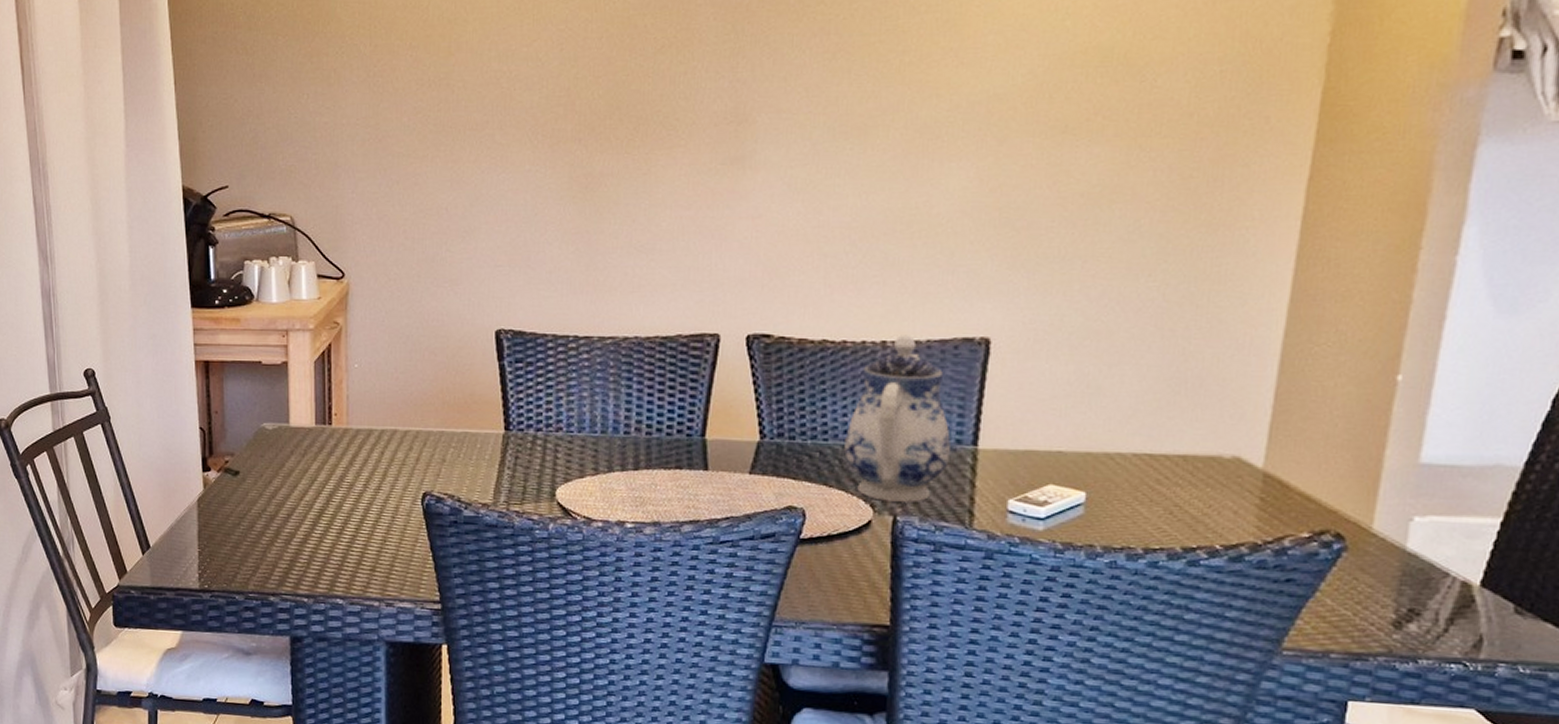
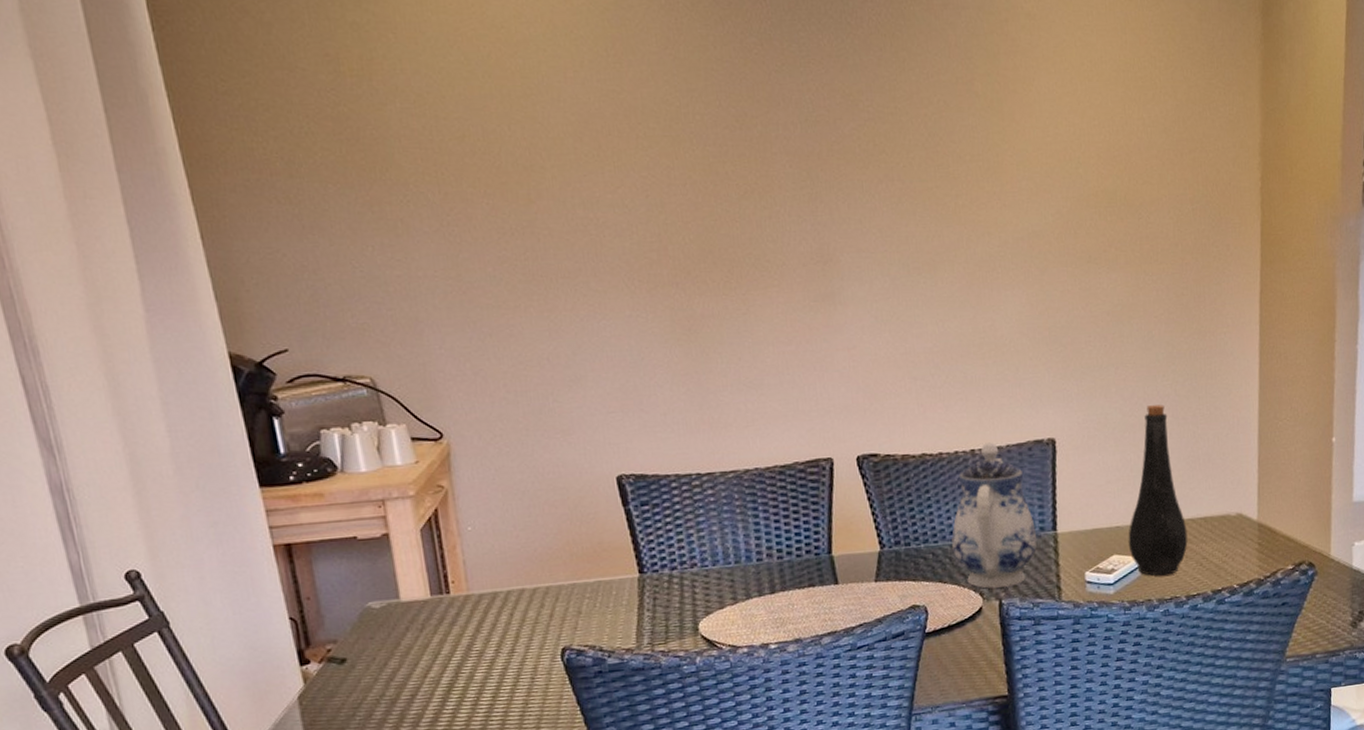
bottle: none [1071,310,1157,519] -> present [1128,405,1188,576]

